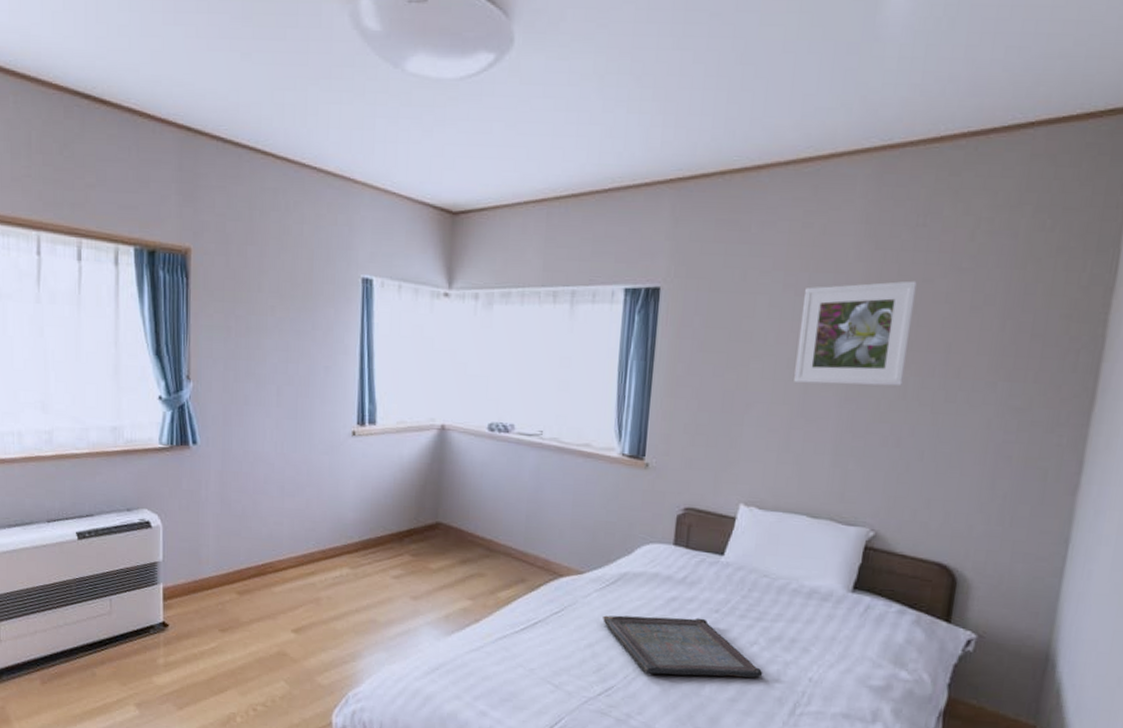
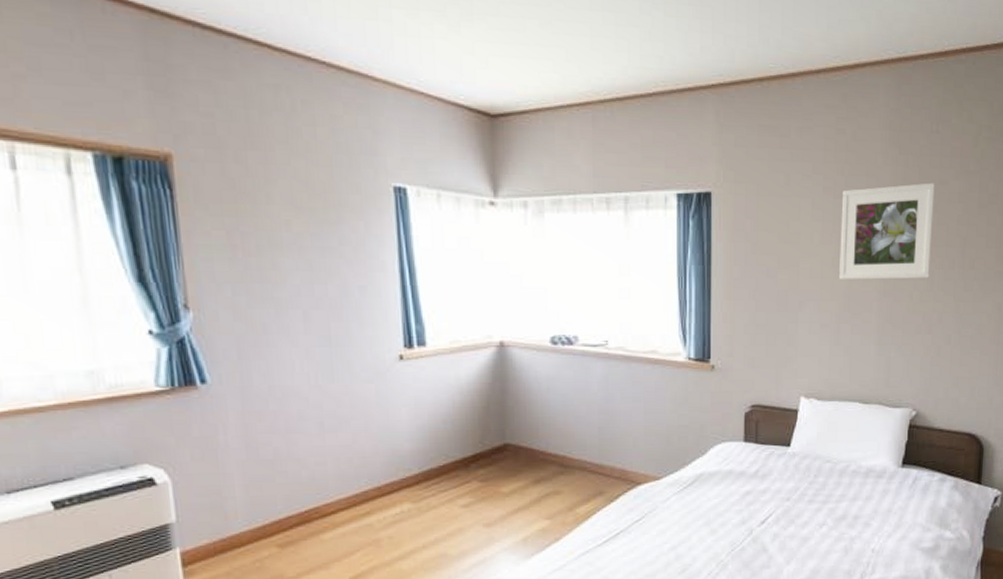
serving tray: present [603,615,763,678] -> none [683,507,833,567]

